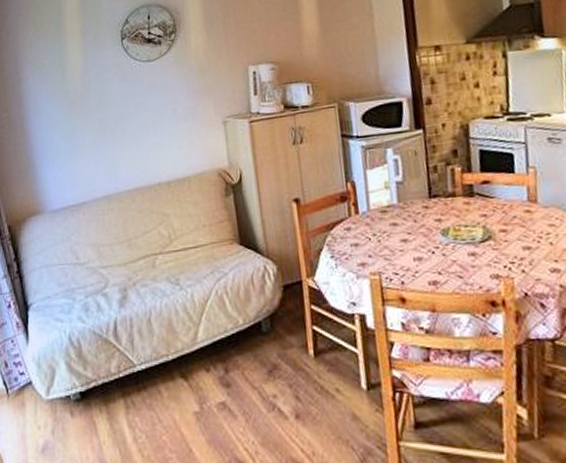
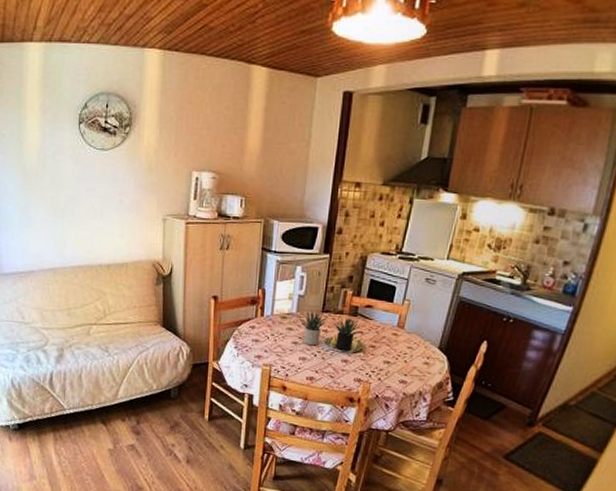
succulent plant: none [401,196,487,241] -> present [298,309,363,350]

